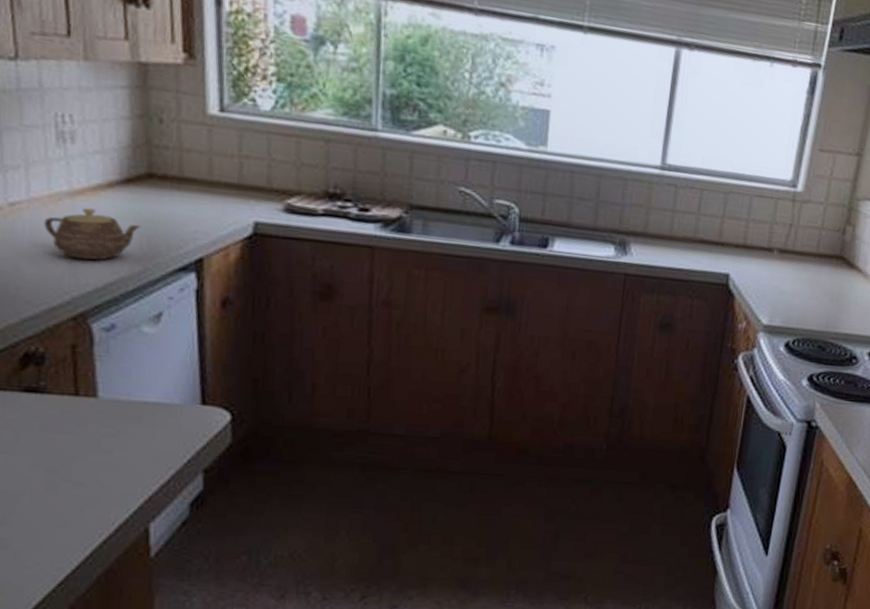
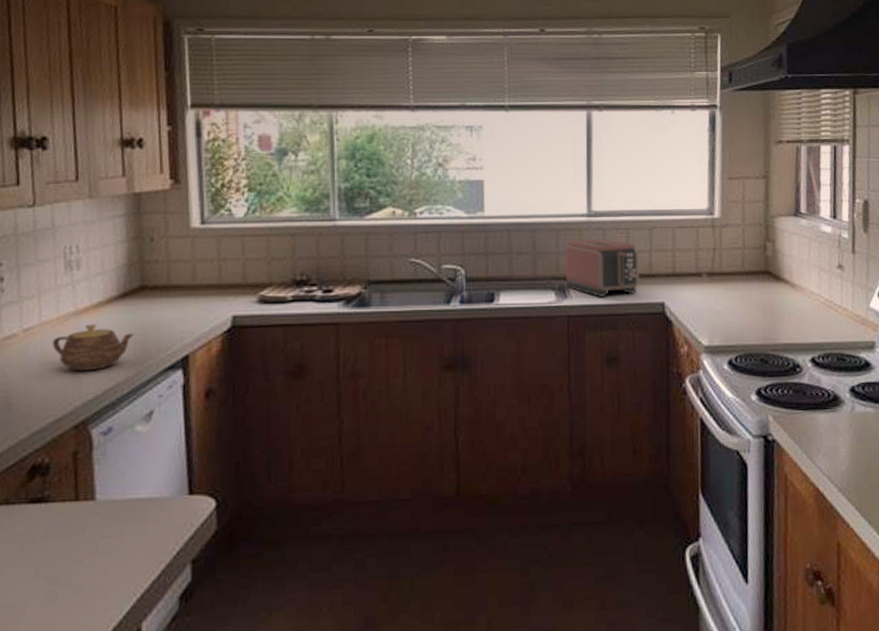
toaster: none [627,193,711,260] -> present [564,238,640,297]

